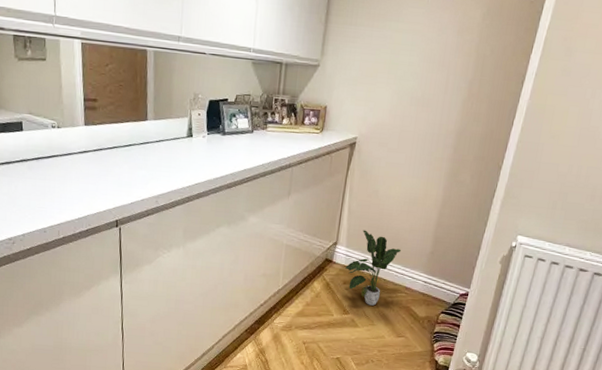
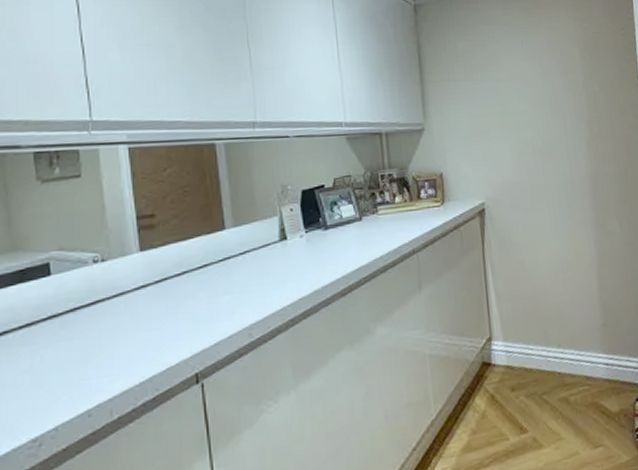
potted plant: present [345,230,402,306] -> none [509,313,569,413]

